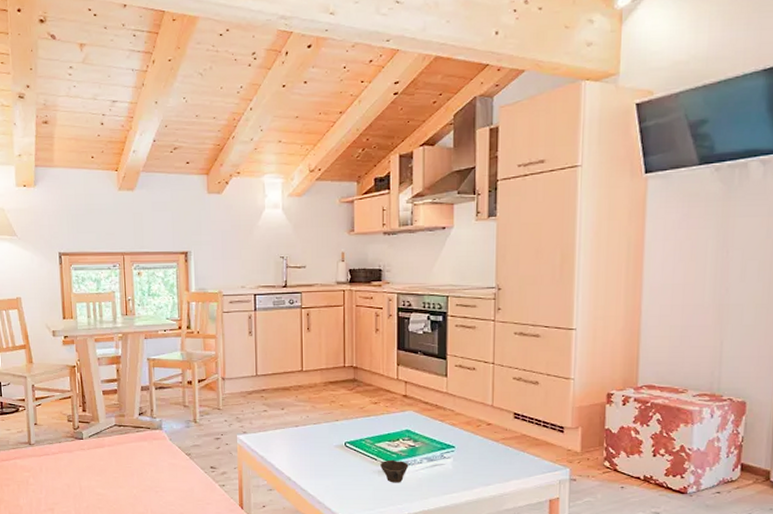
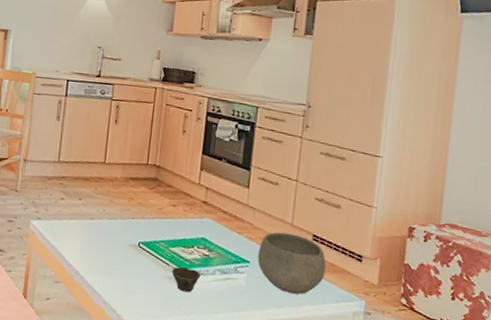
bowl: none [462,415,529,471] -> present [257,232,326,295]

